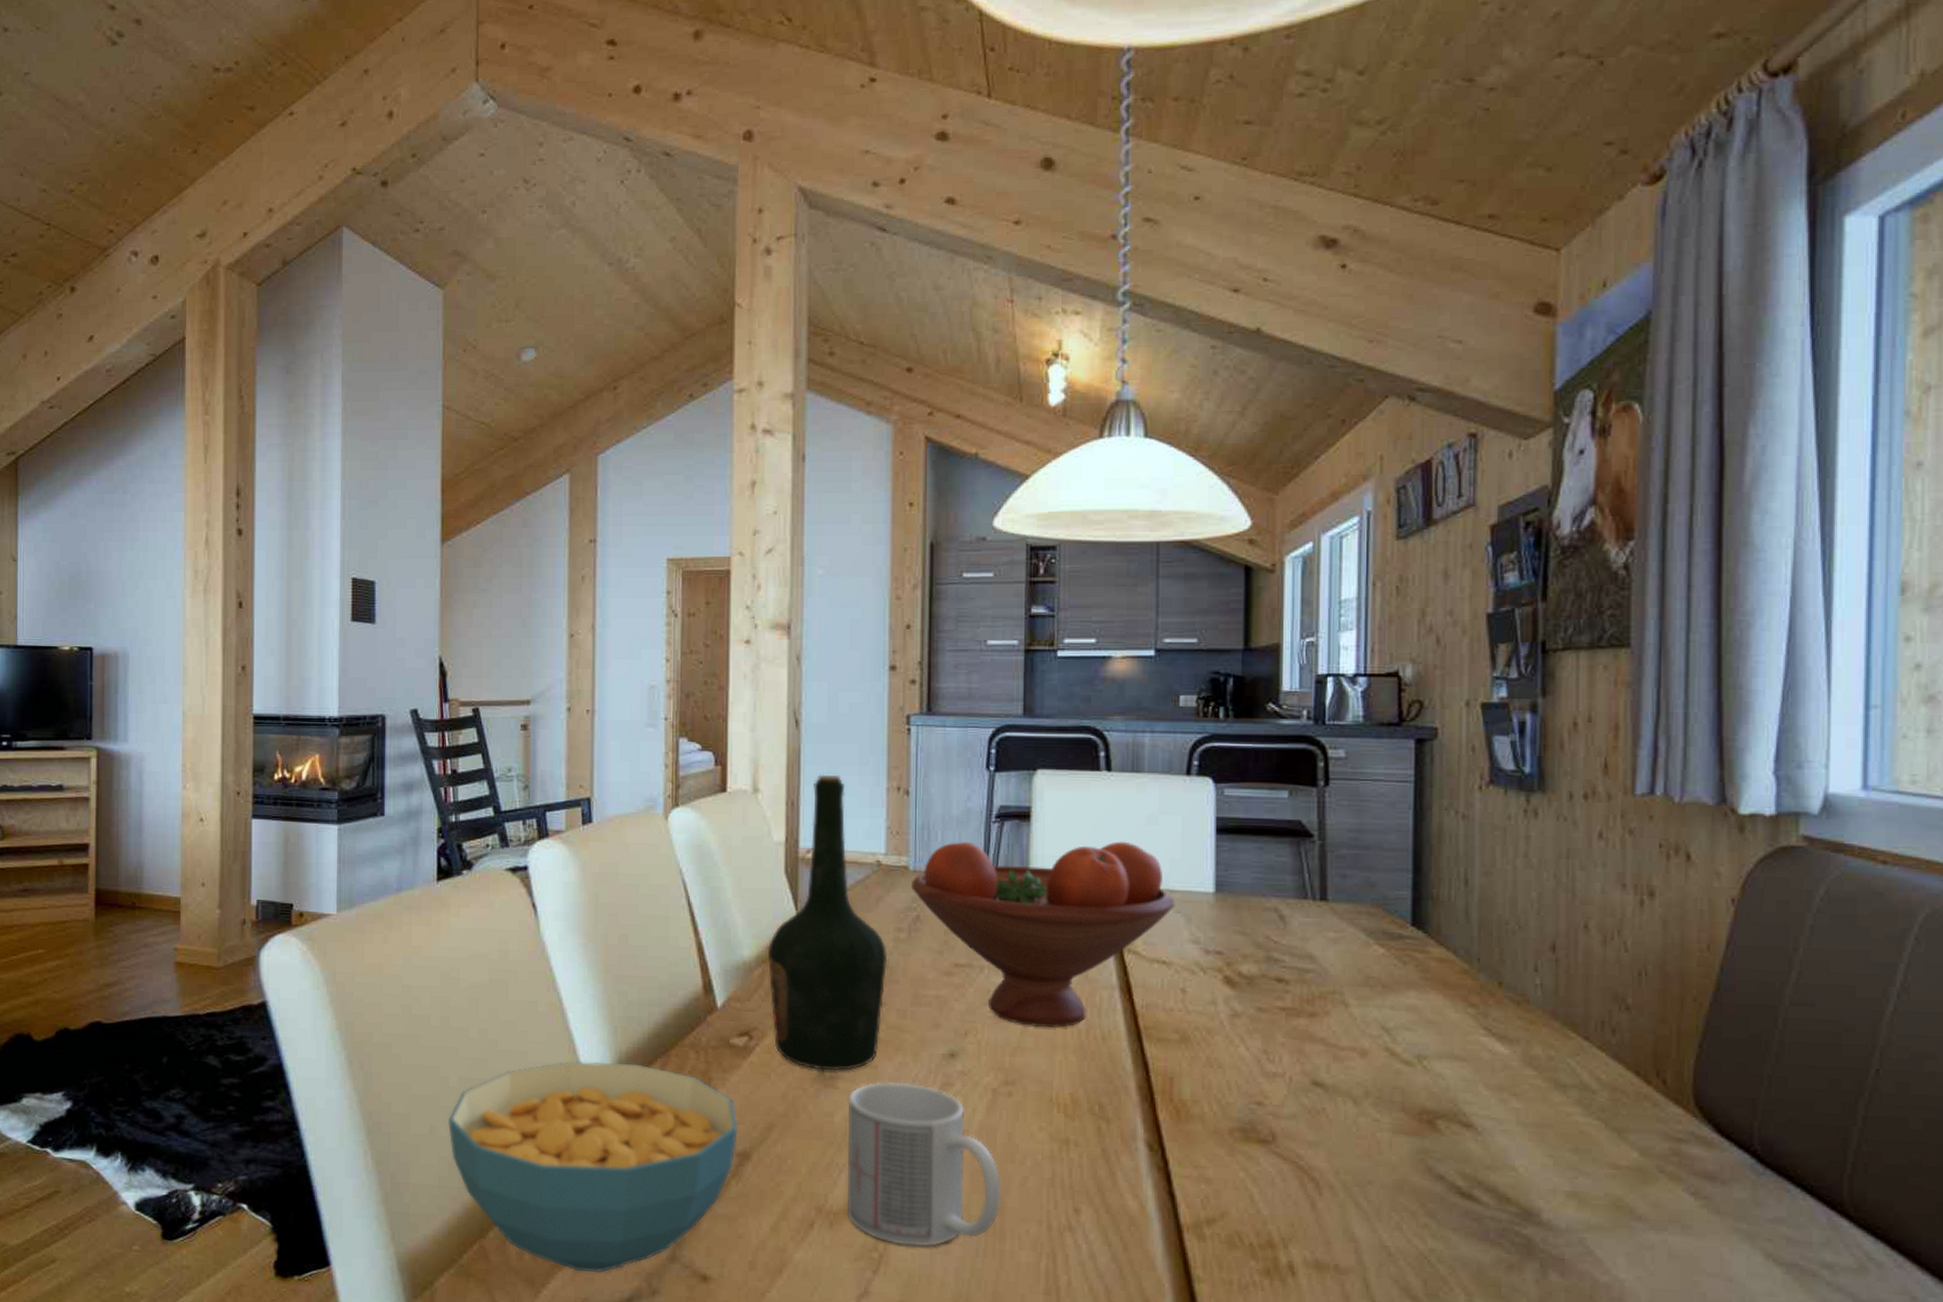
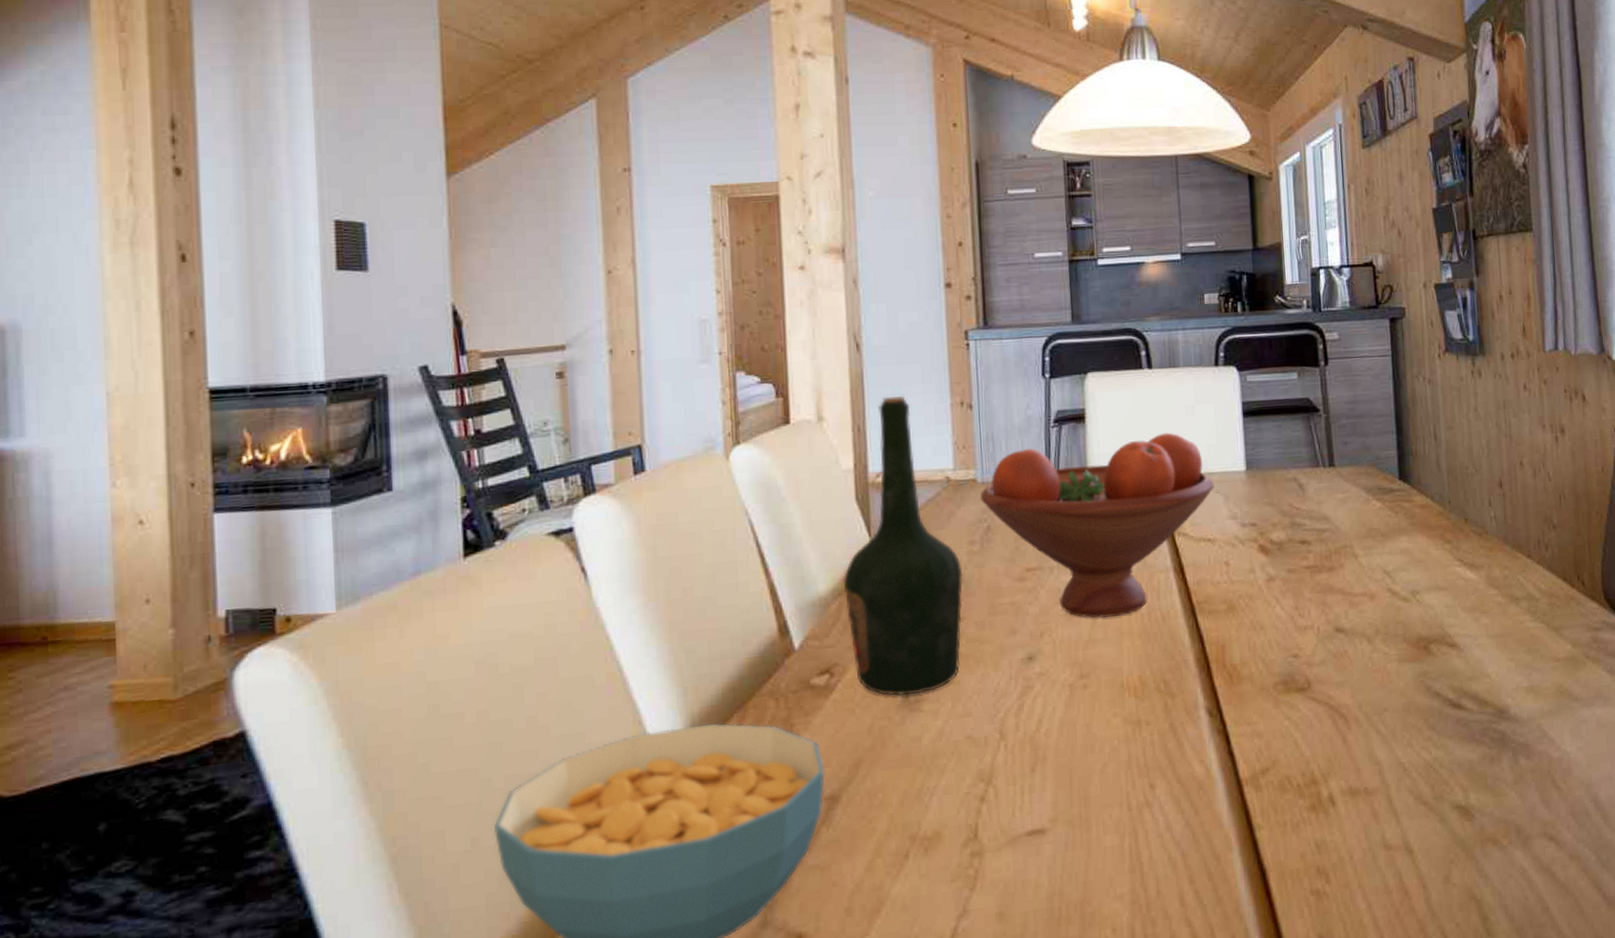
mug: present [846,1081,1002,1247] -> none [933,692,1085,857]

